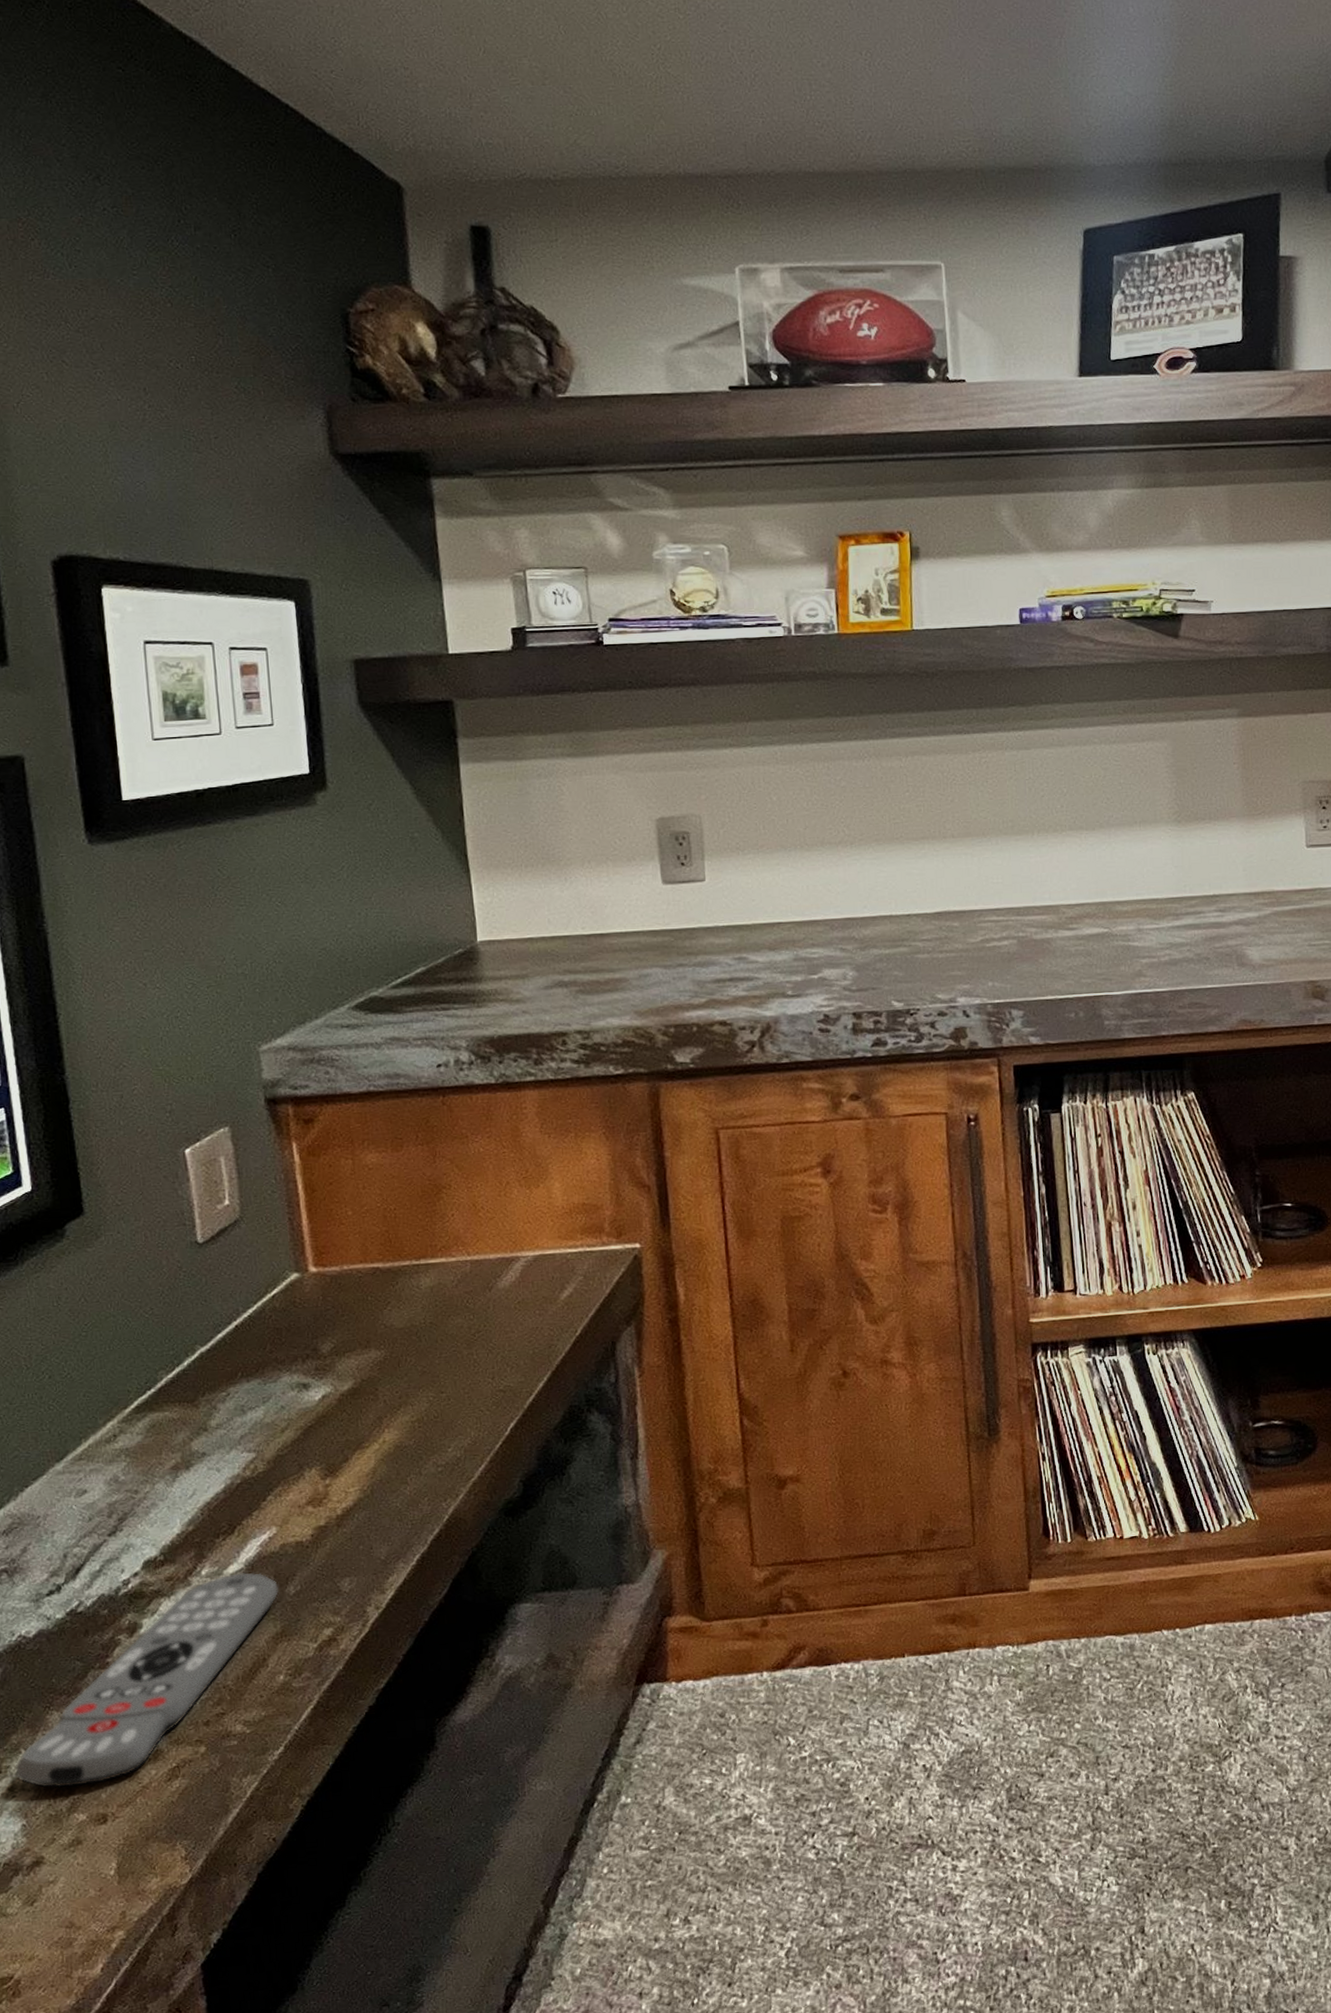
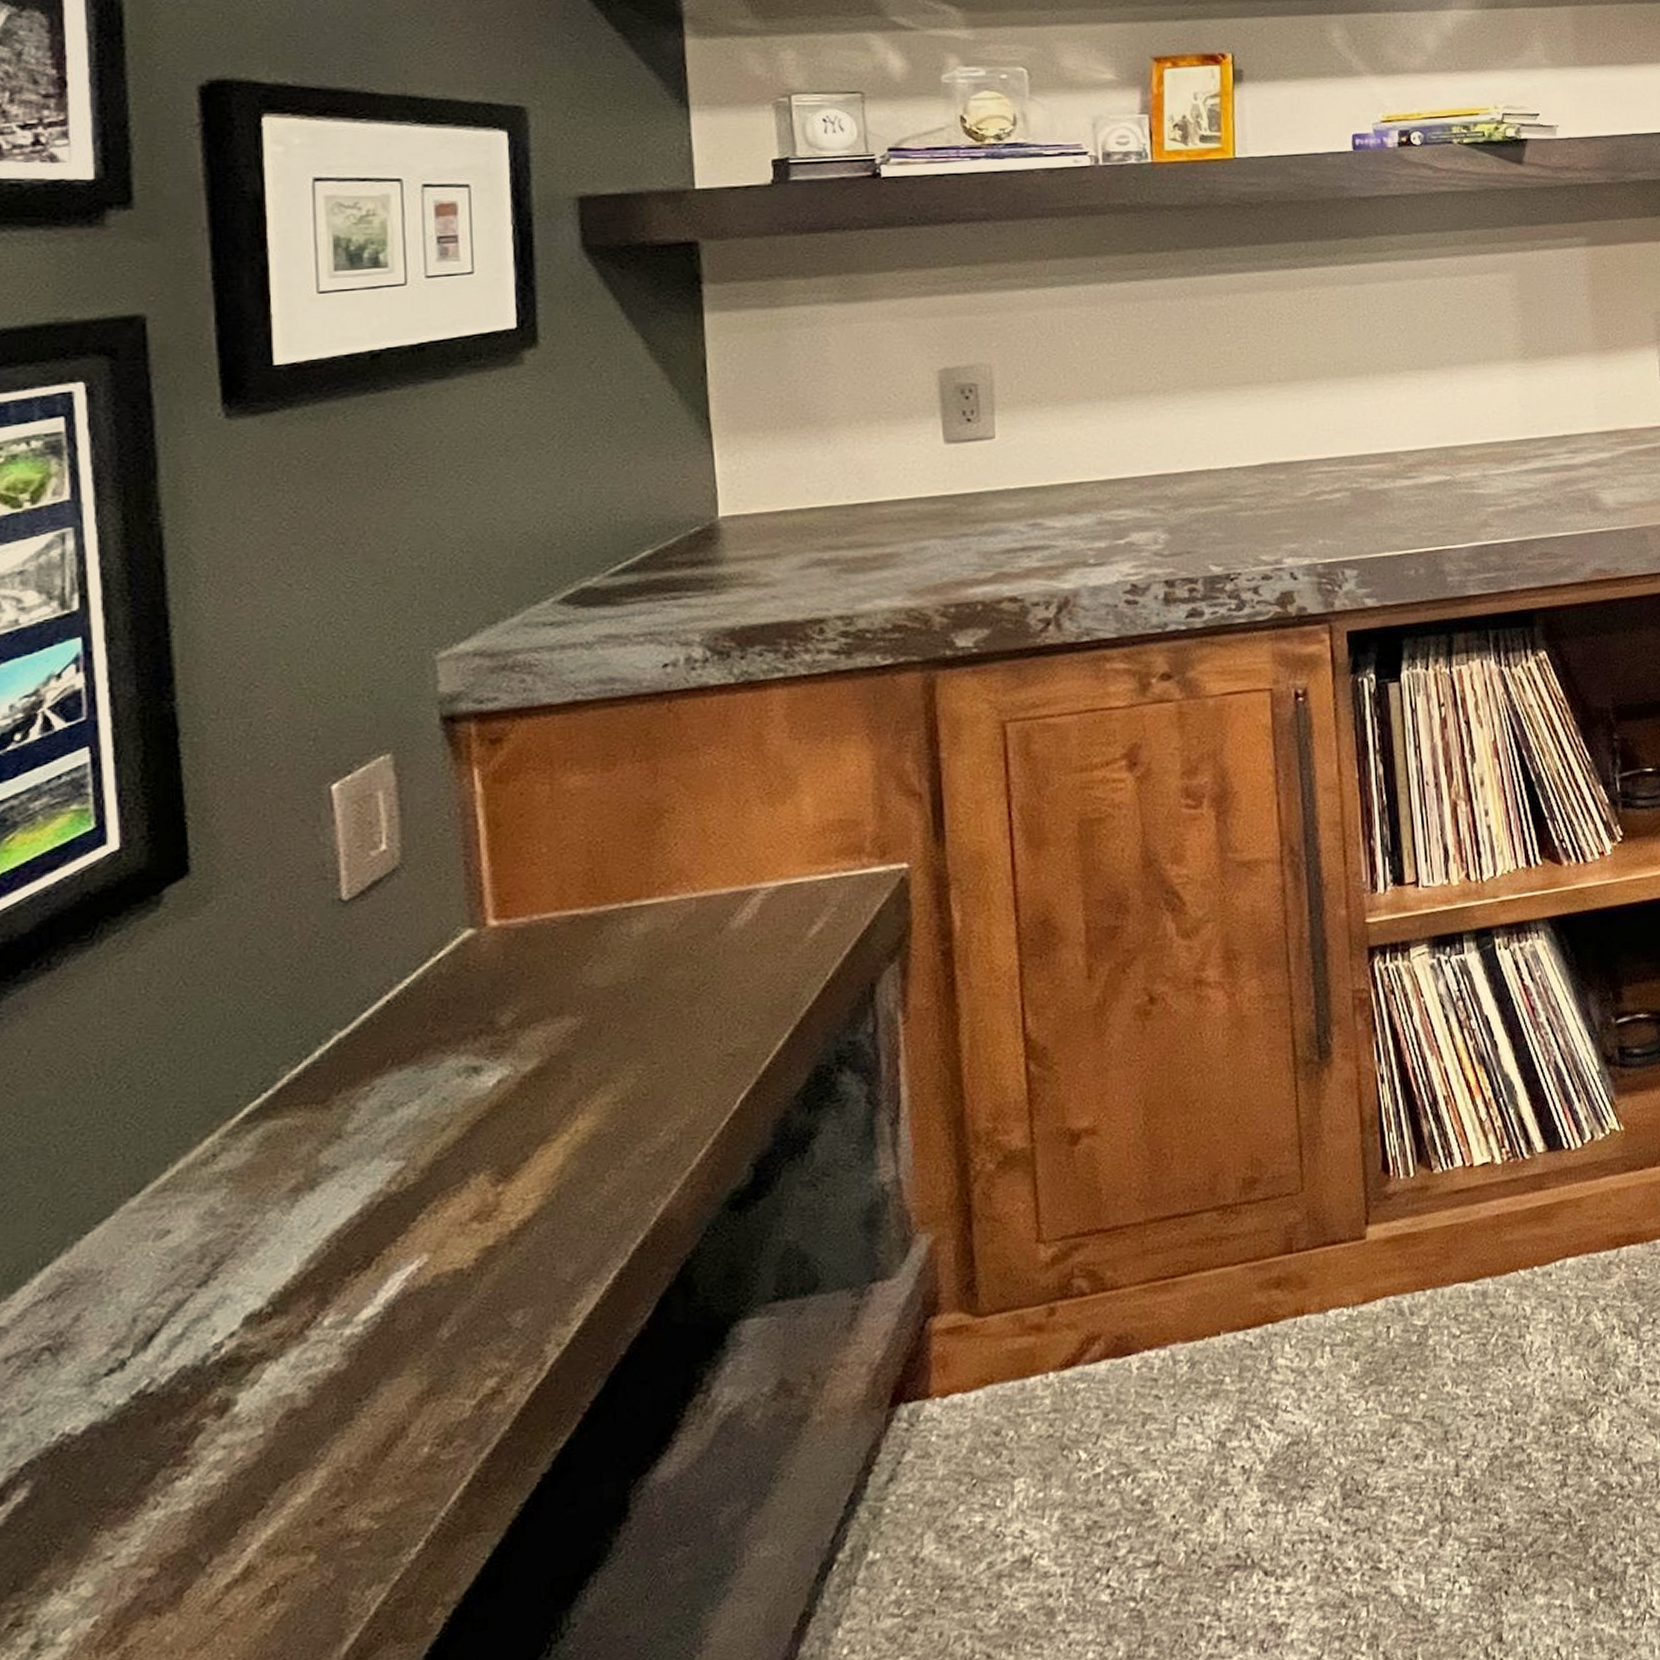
remote control: present [15,1572,279,1788] -> none [43,1315,427,1639]

